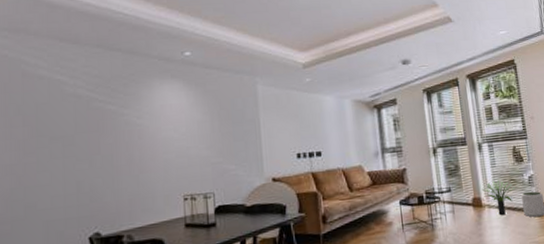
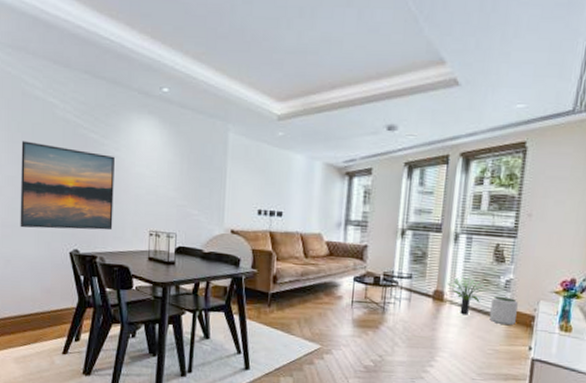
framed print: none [22,123,140,221] -> present [20,141,115,231]

